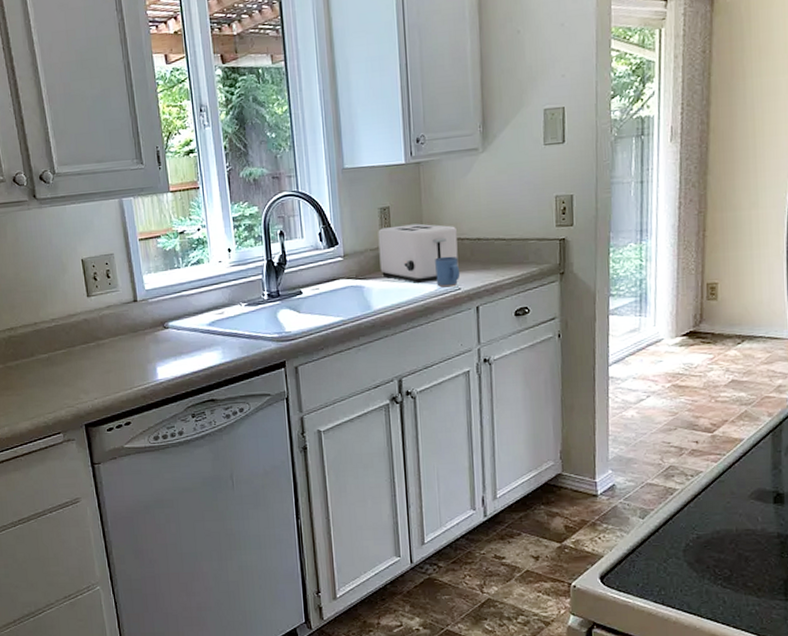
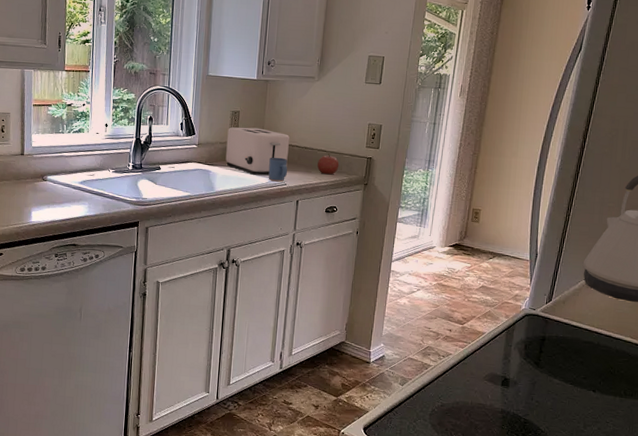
fruit: none [496,241,525,269] -> present [317,153,339,175]

